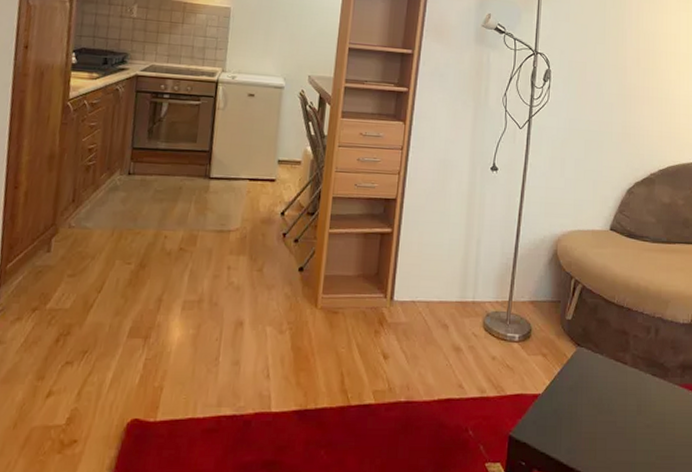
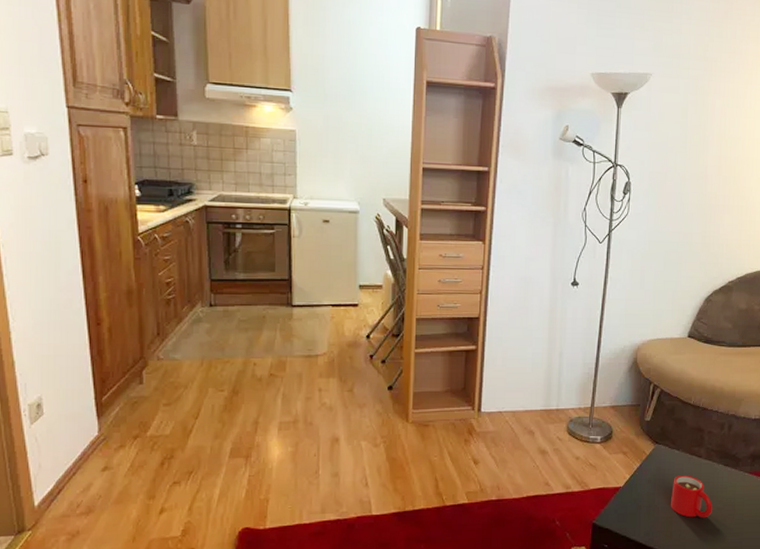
mug: none [593,384,640,437] -> present [670,475,712,518]

